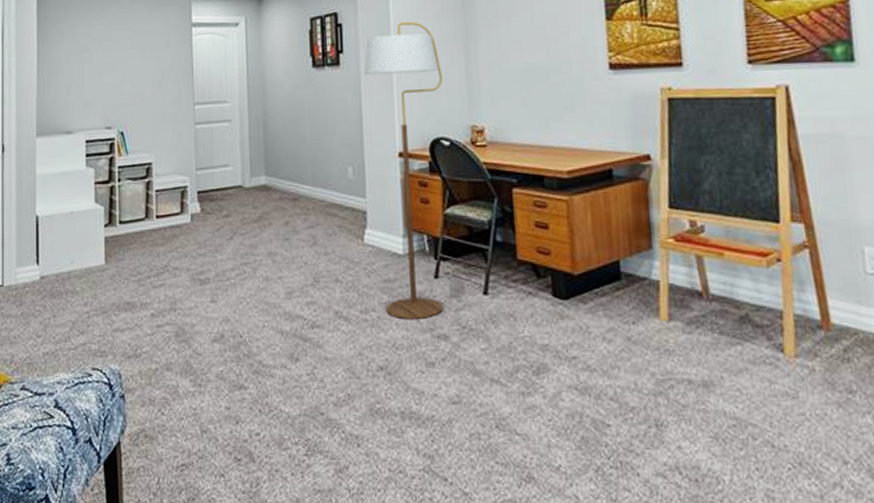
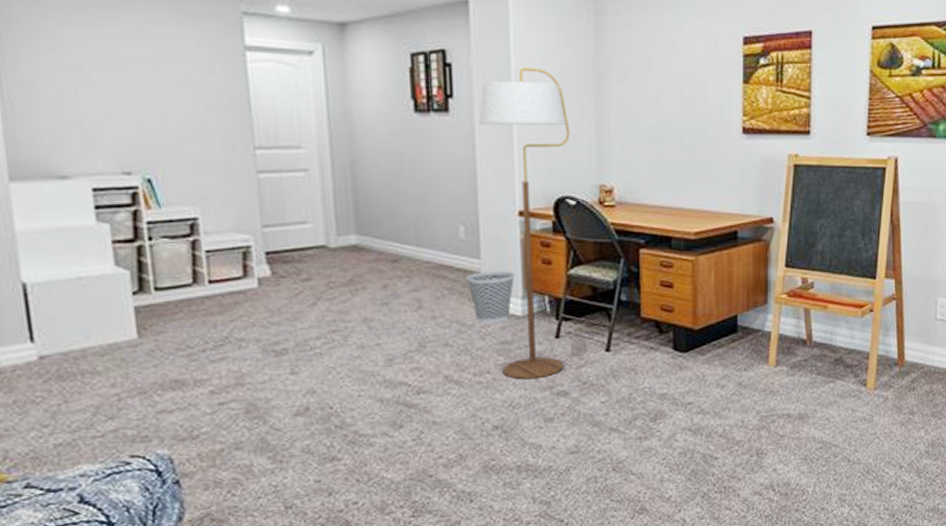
wastebasket: none [354,210,397,260] -> present [467,271,516,323]

